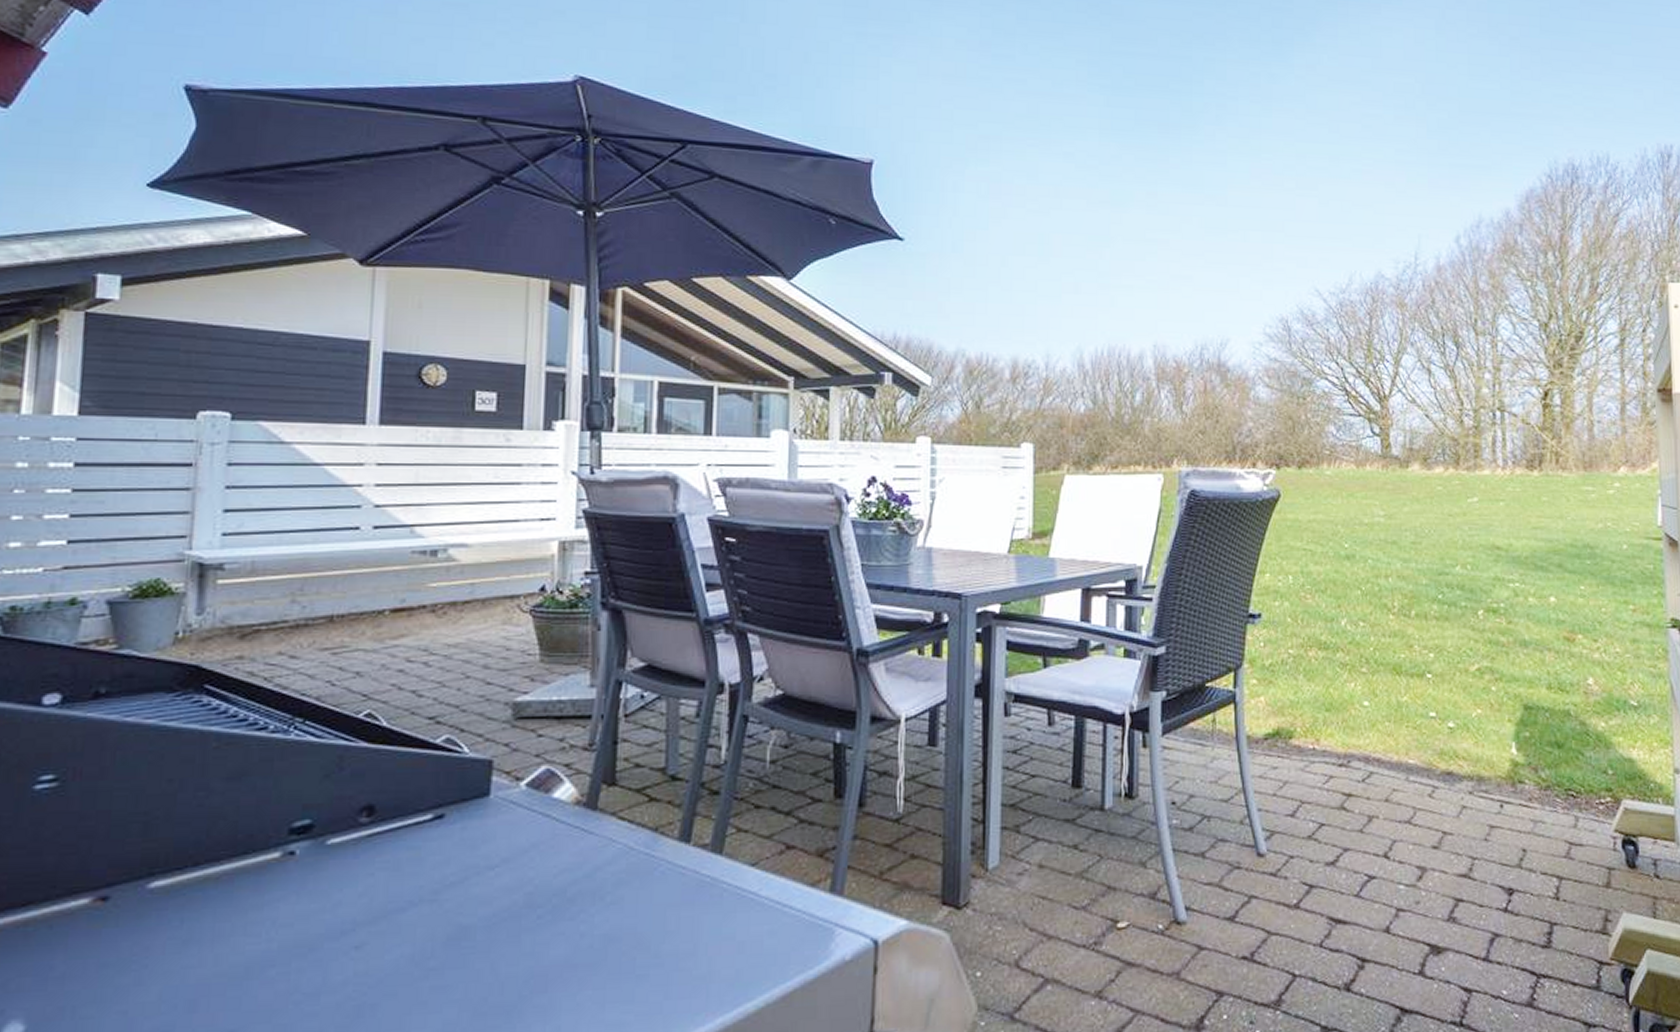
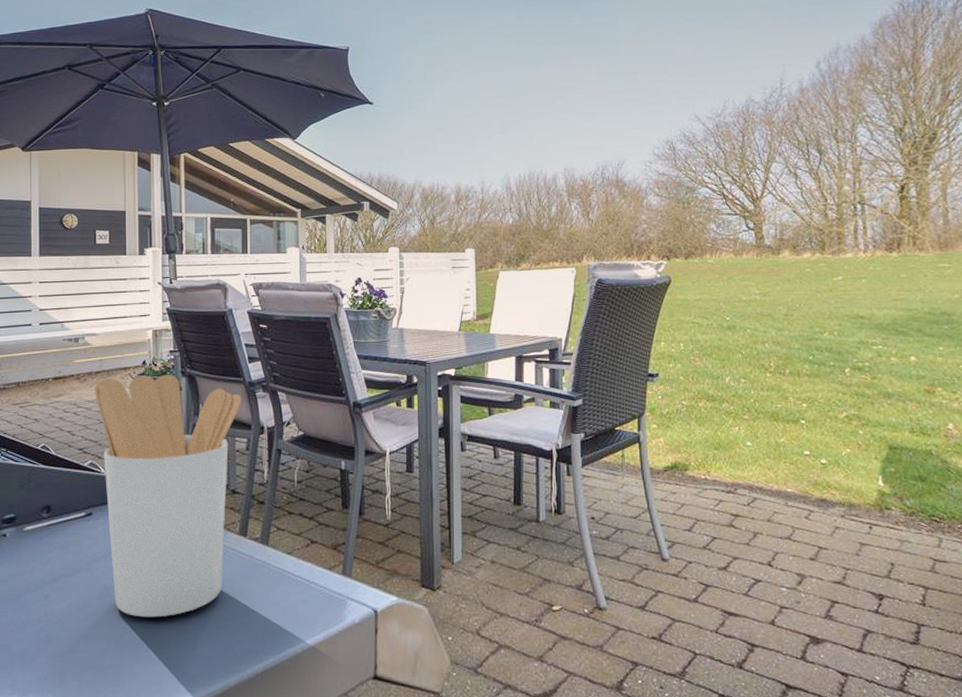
utensil holder: none [458,606,692,970] -> present [93,374,242,618]

